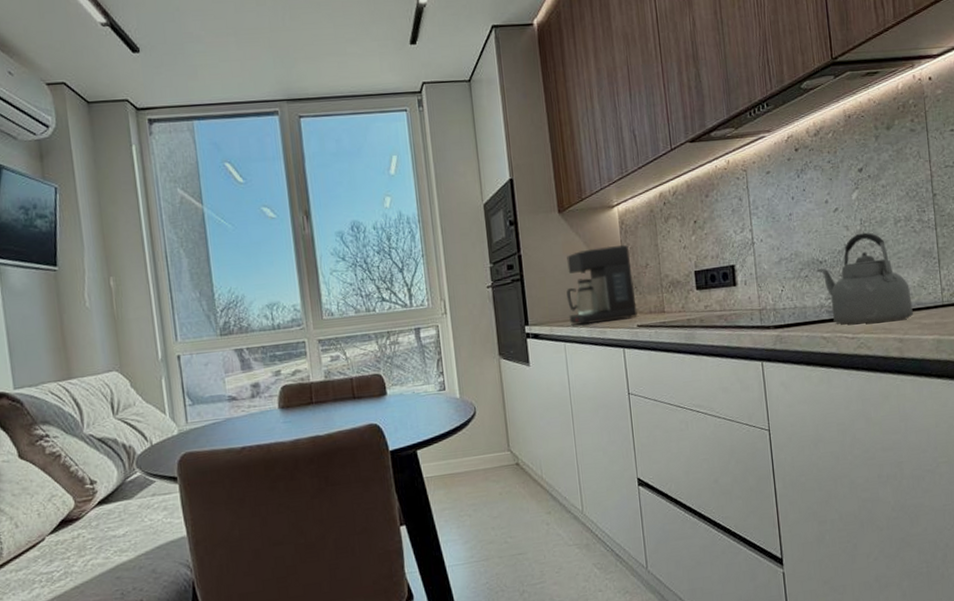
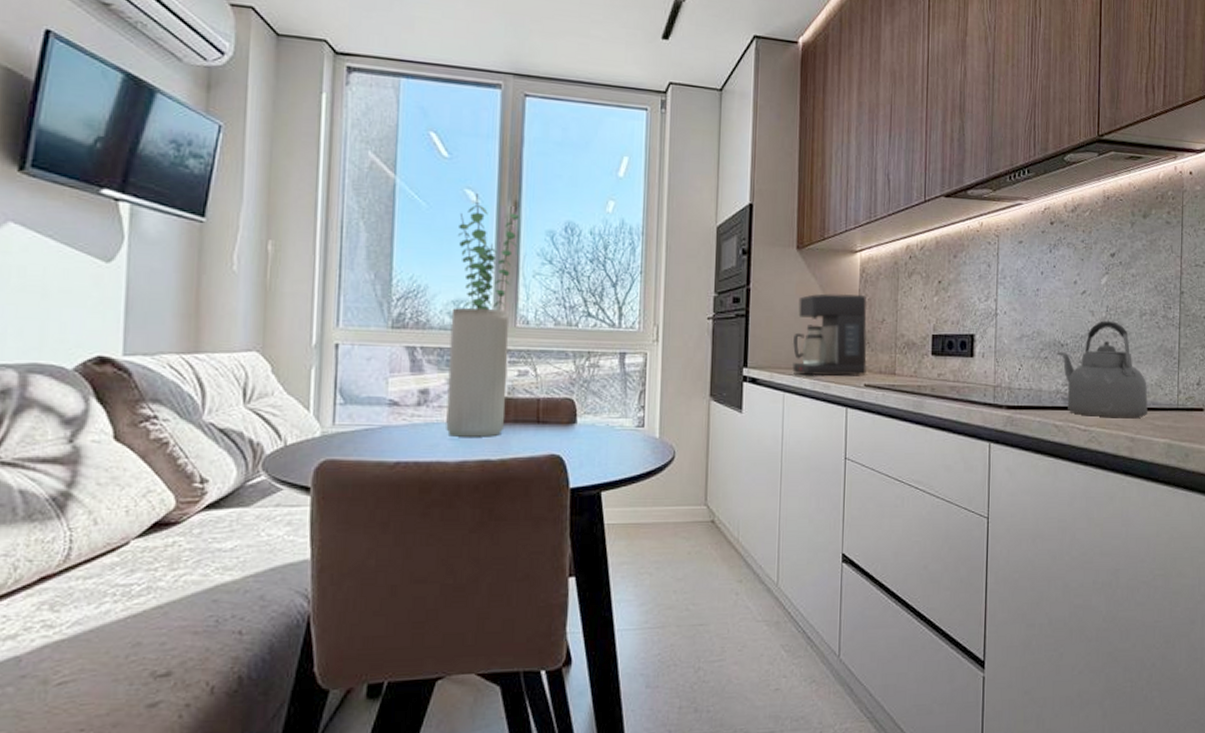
vase: none [260,210,327,420] -> present [446,193,519,437]

